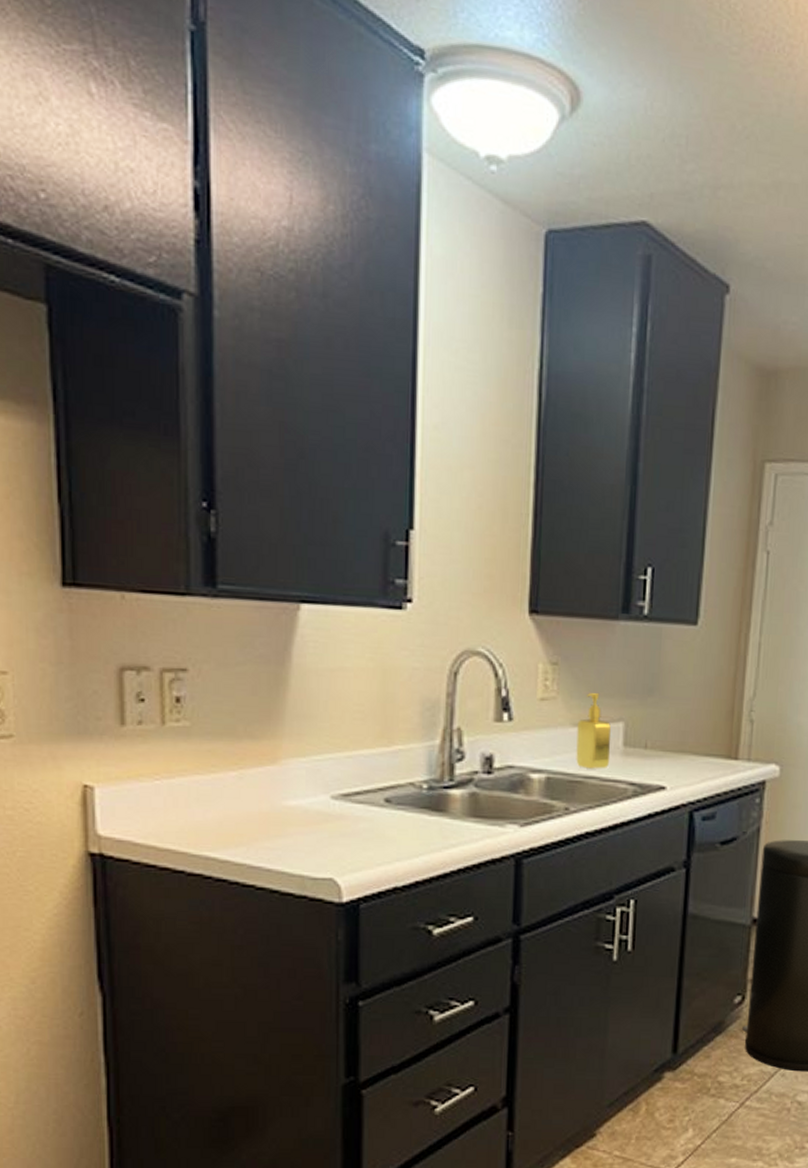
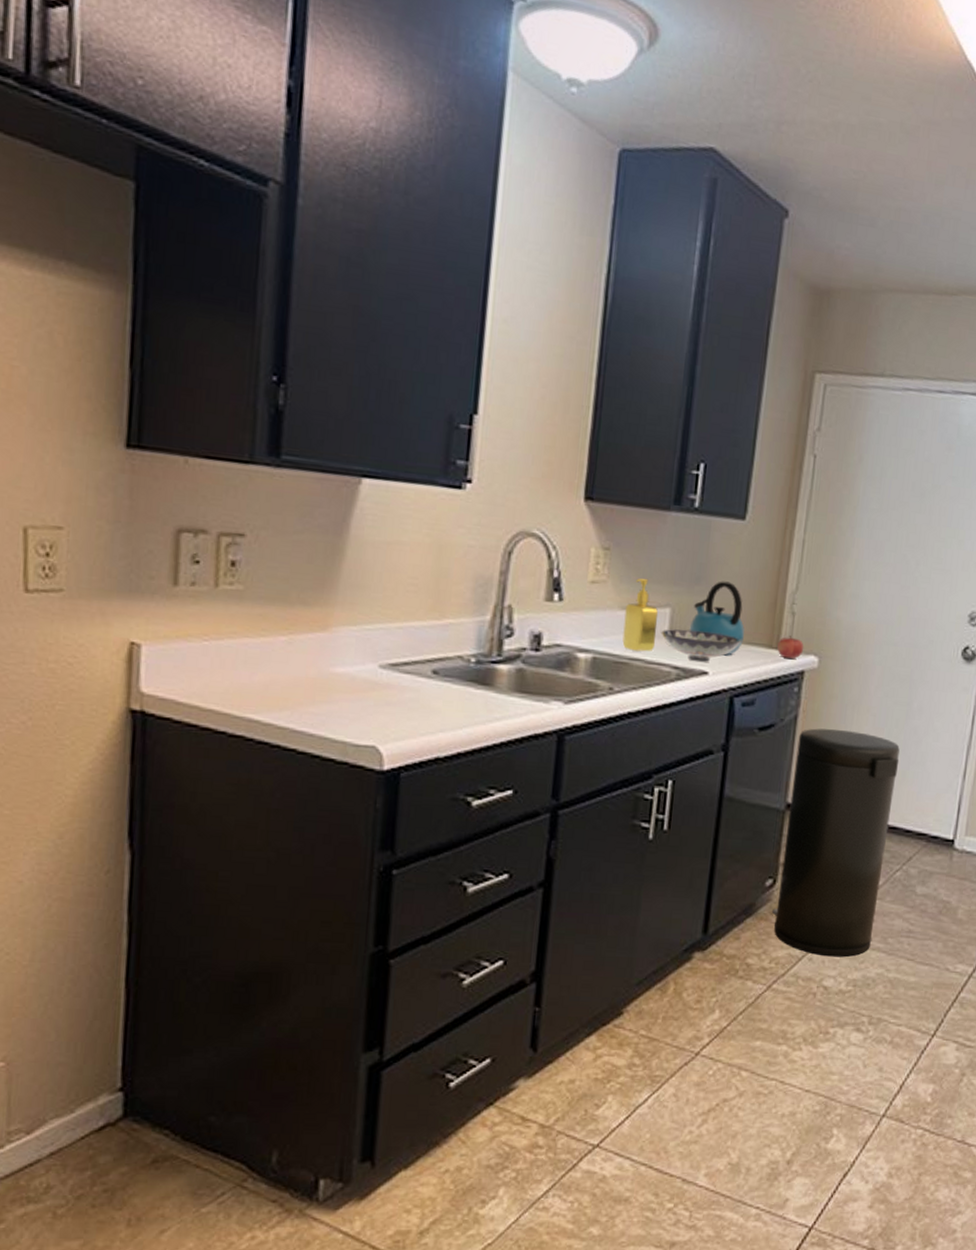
bowl: none [615,743,699,778] -> present [661,629,742,663]
kettle: none [644,691,702,768] -> present [689,581,745,655]
fruit: none [736,745,765,768] -> present [777,636,804,659]

